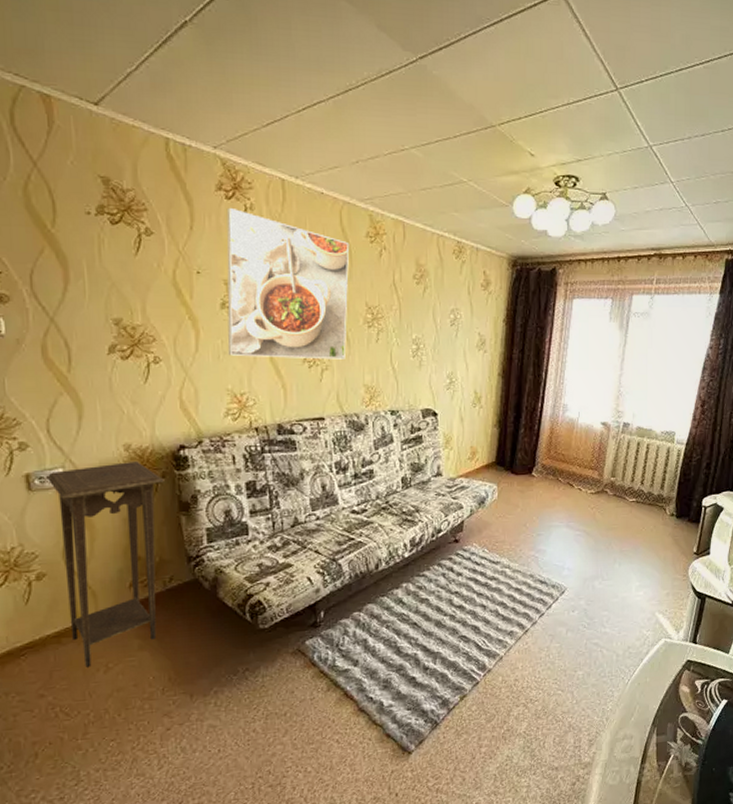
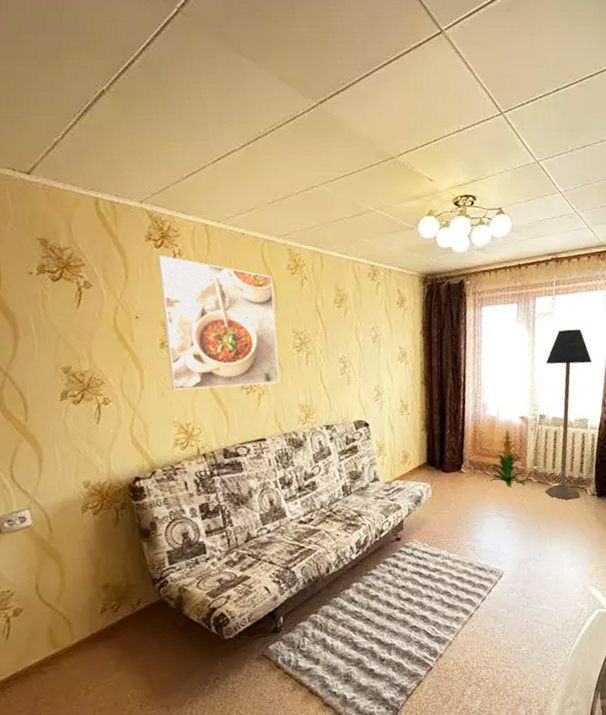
pedestal table: present [45,460,164,667] -> none [13,495,131,692]
indoor plant: none [561,433,601,497] -> present [488,428,526,487]
floor lamp: none [620,333,687,518] -> present [545,328,592,500]

